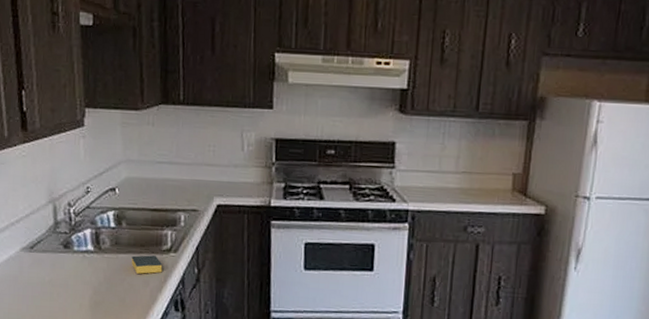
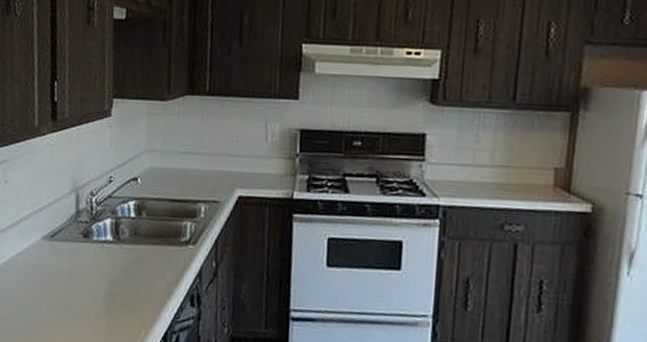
sponge: present [131,255,163,274] -> none [149,247,180,267]

